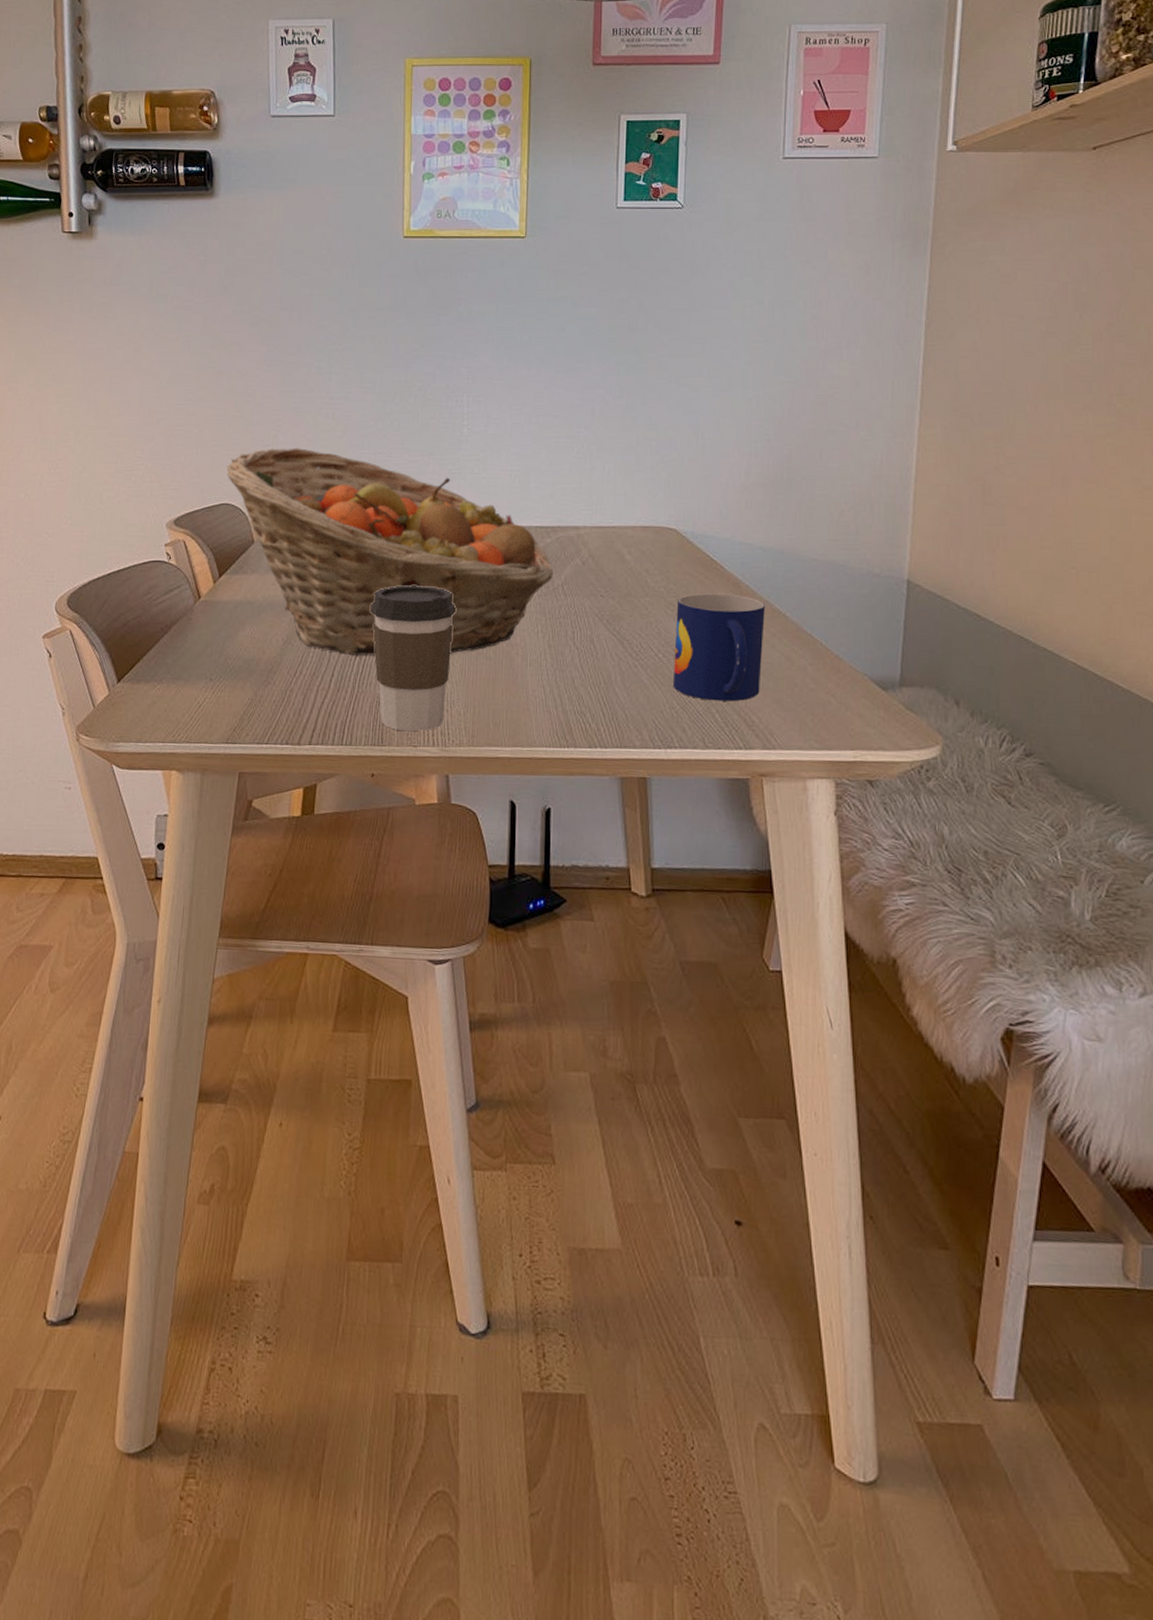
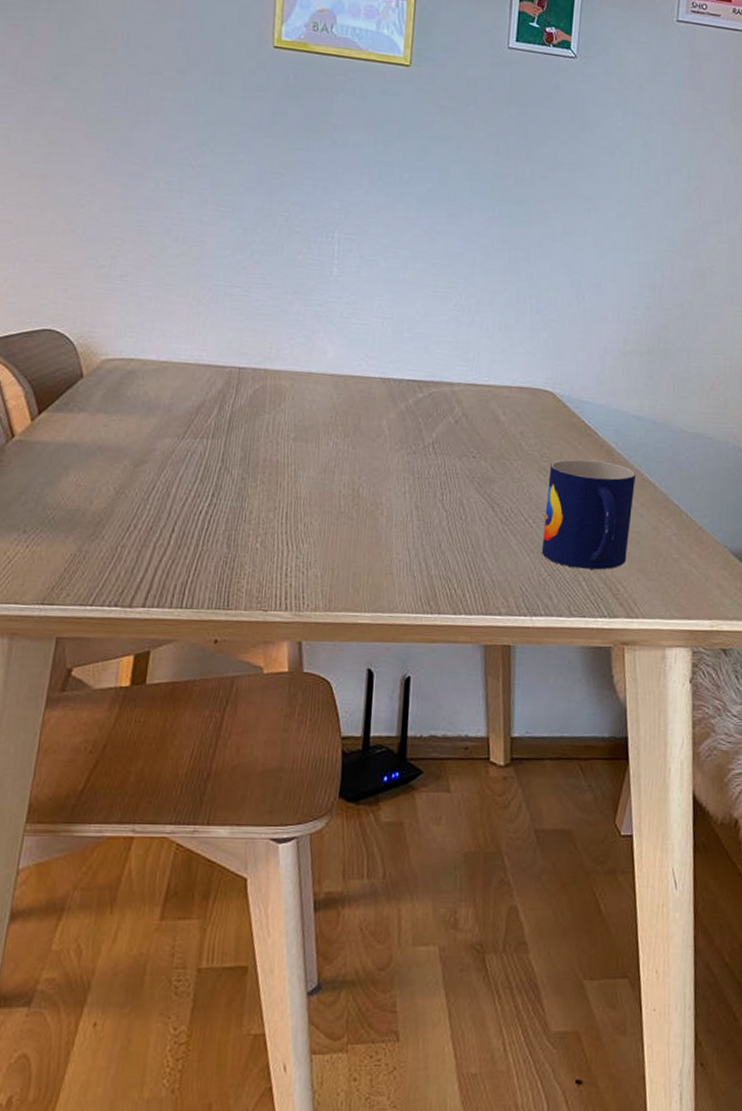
fruit basket: present [226,448,554,656] -> none [51,270,425,512]
coffee cup: present [371,585,456,732] -> none [220,435,317,595]

